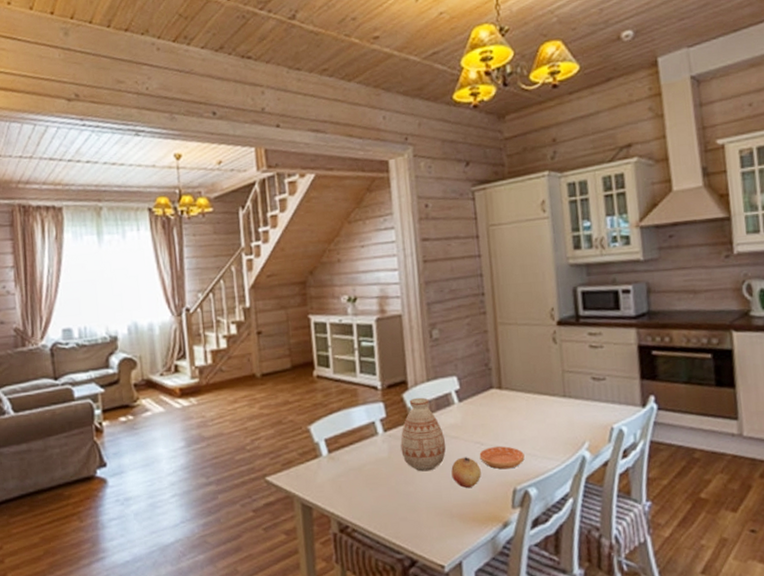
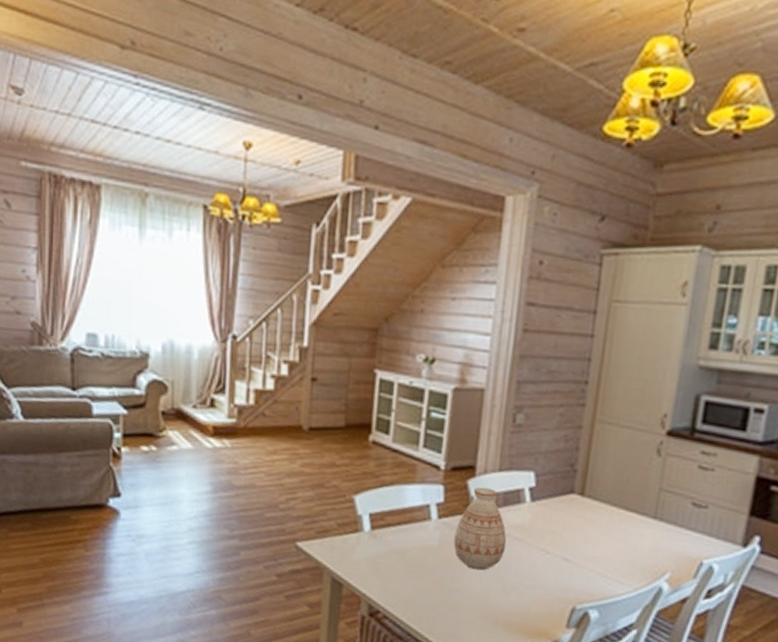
fruit: present [451,457,481,488] -> none [505,562,540,597]
saucer: present [479,446,525,470] -> none [541,557,593,586]

